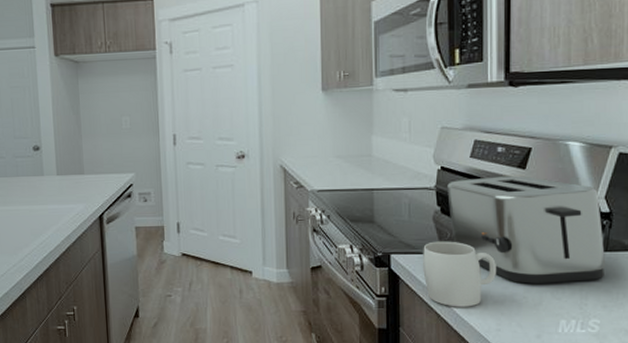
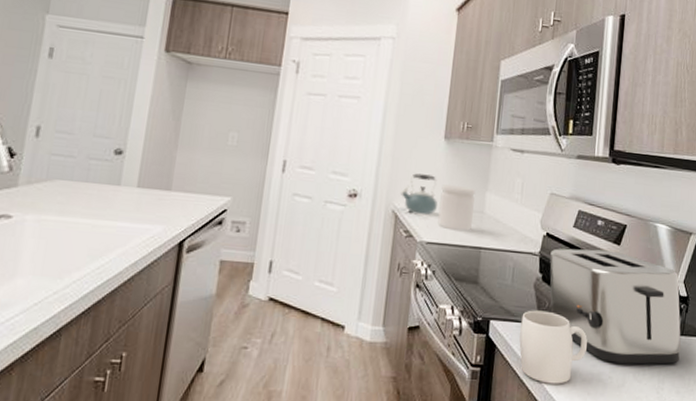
kettle: none [285,127,323,166] -> present [399,173,438,215]
jar: none [325,133,361,176] -> present [438,184,475,231]

